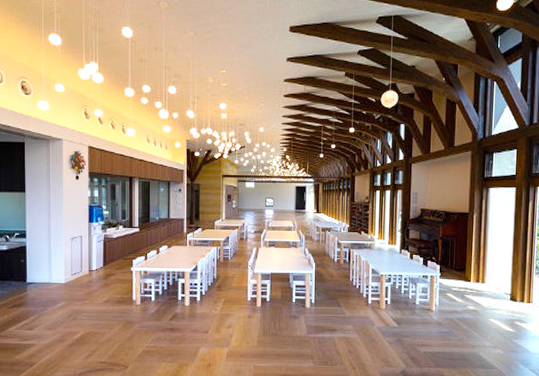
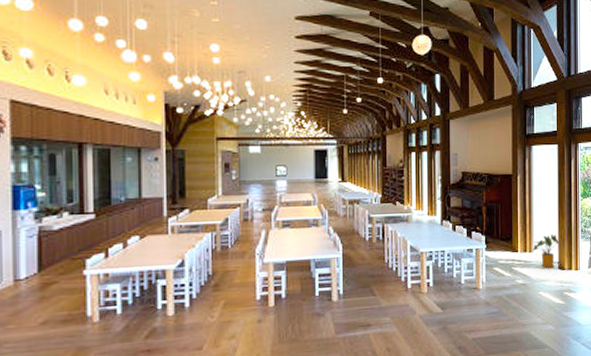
house plant: none [485,269,514,299] -> present [532,235,561,269]

